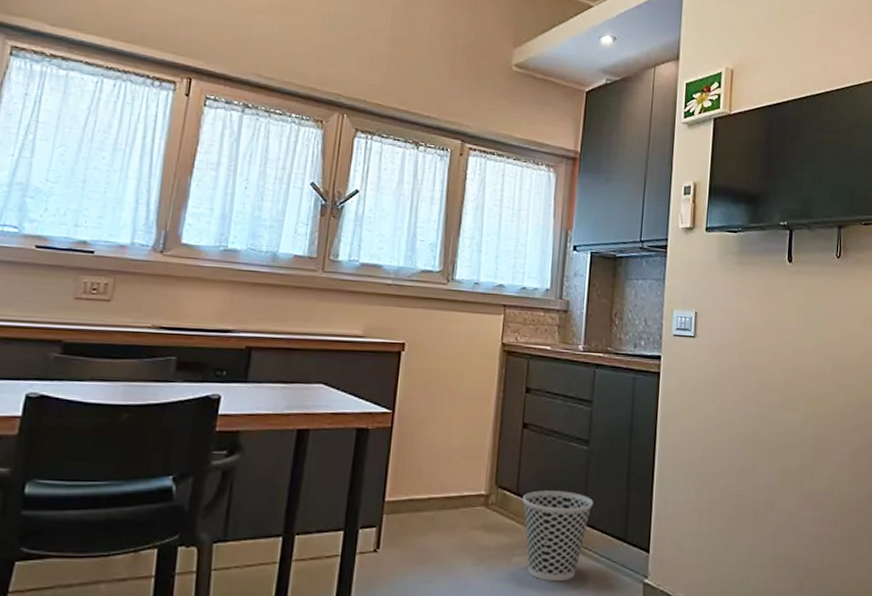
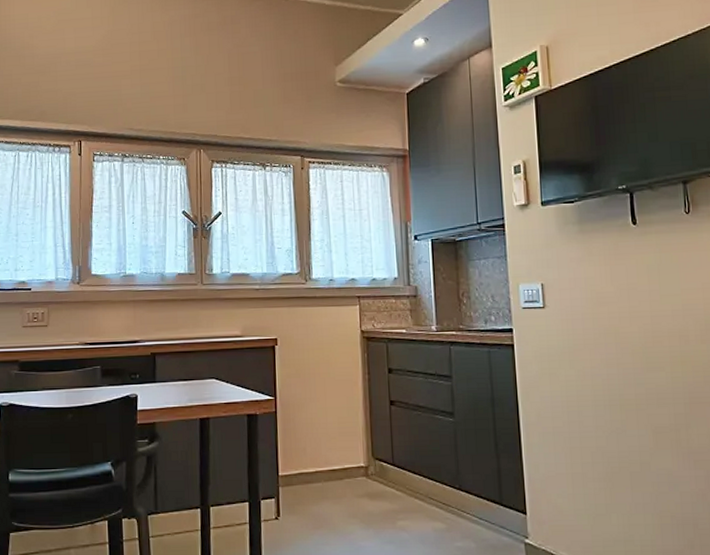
wastebasket: present [523,490,593,580] -> none [399,460,466,542]

